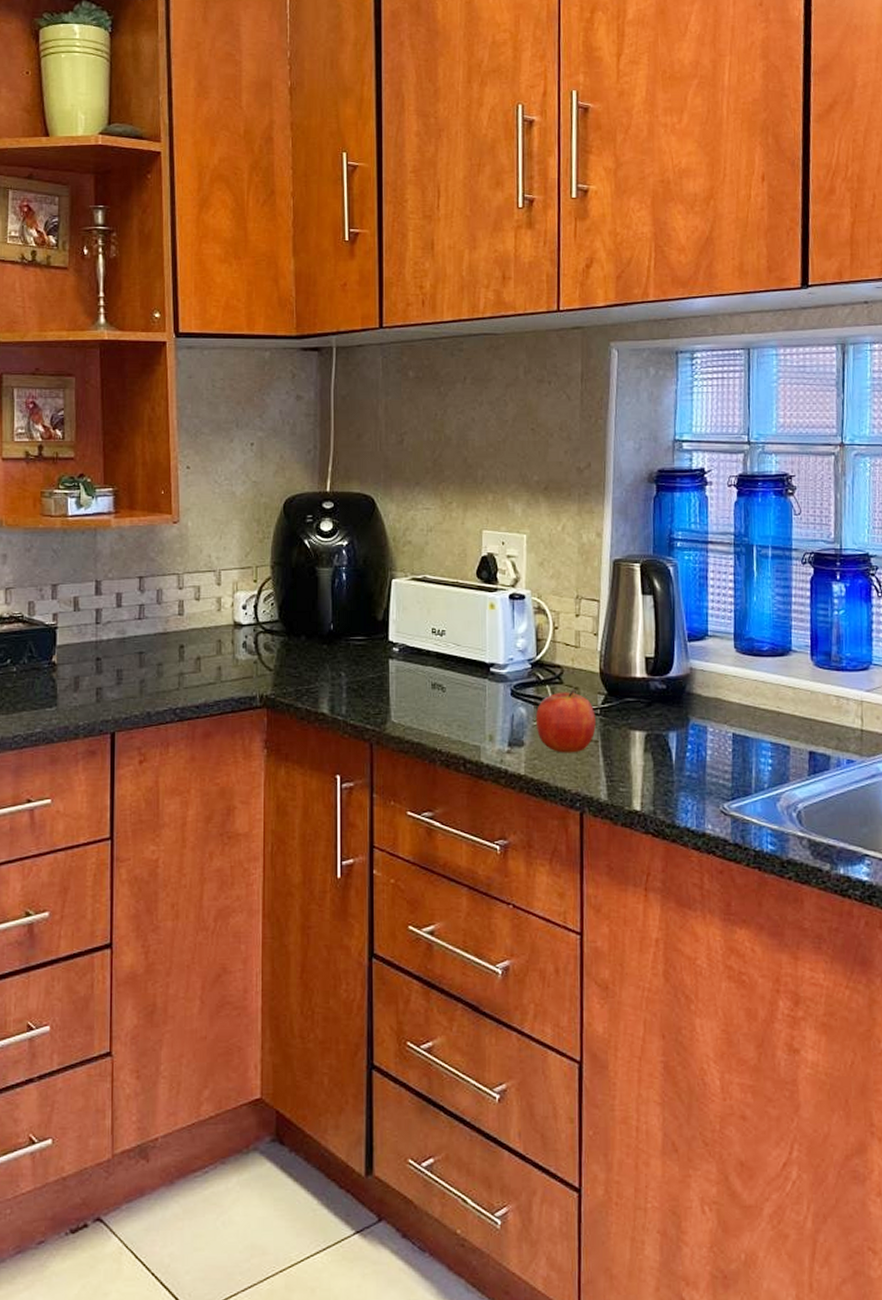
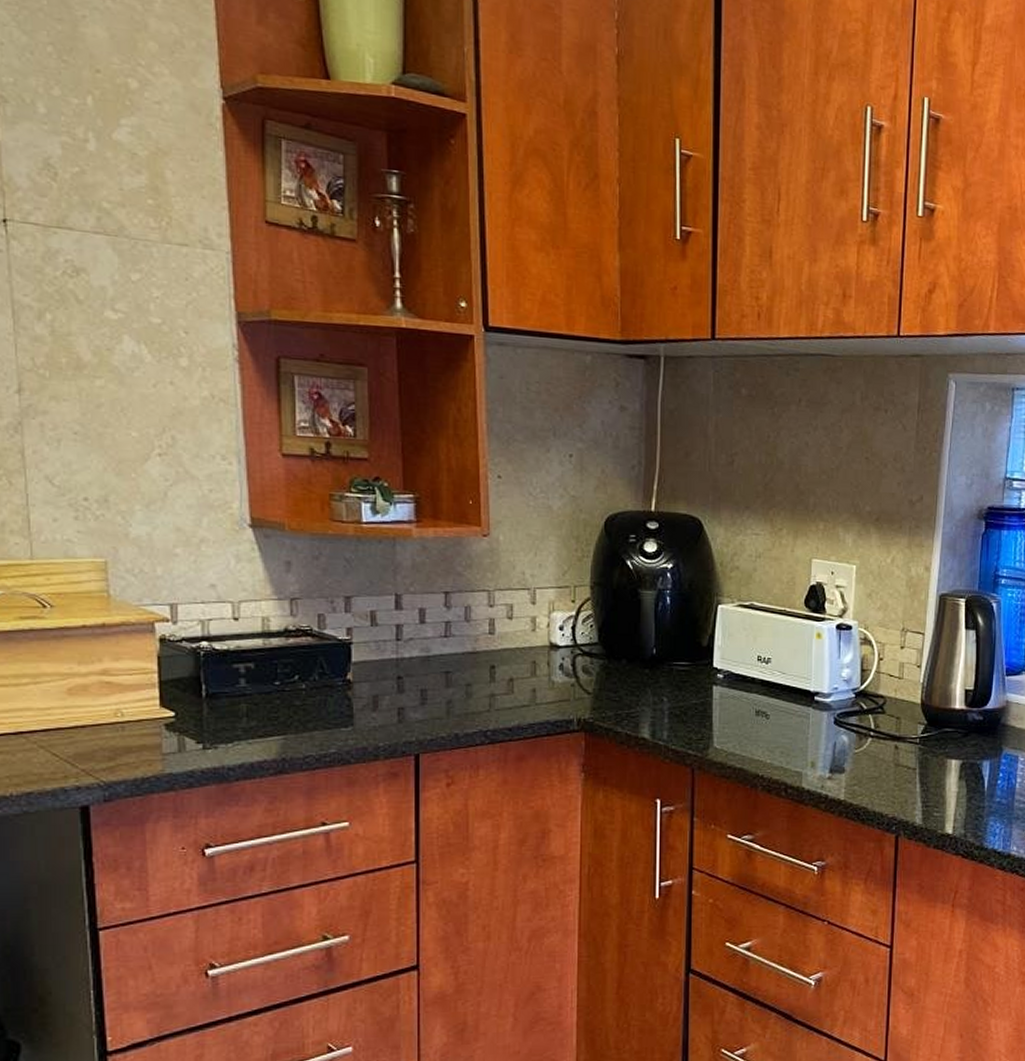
fruit: present [535,689,596,753] -> none [857,719,915,780]

